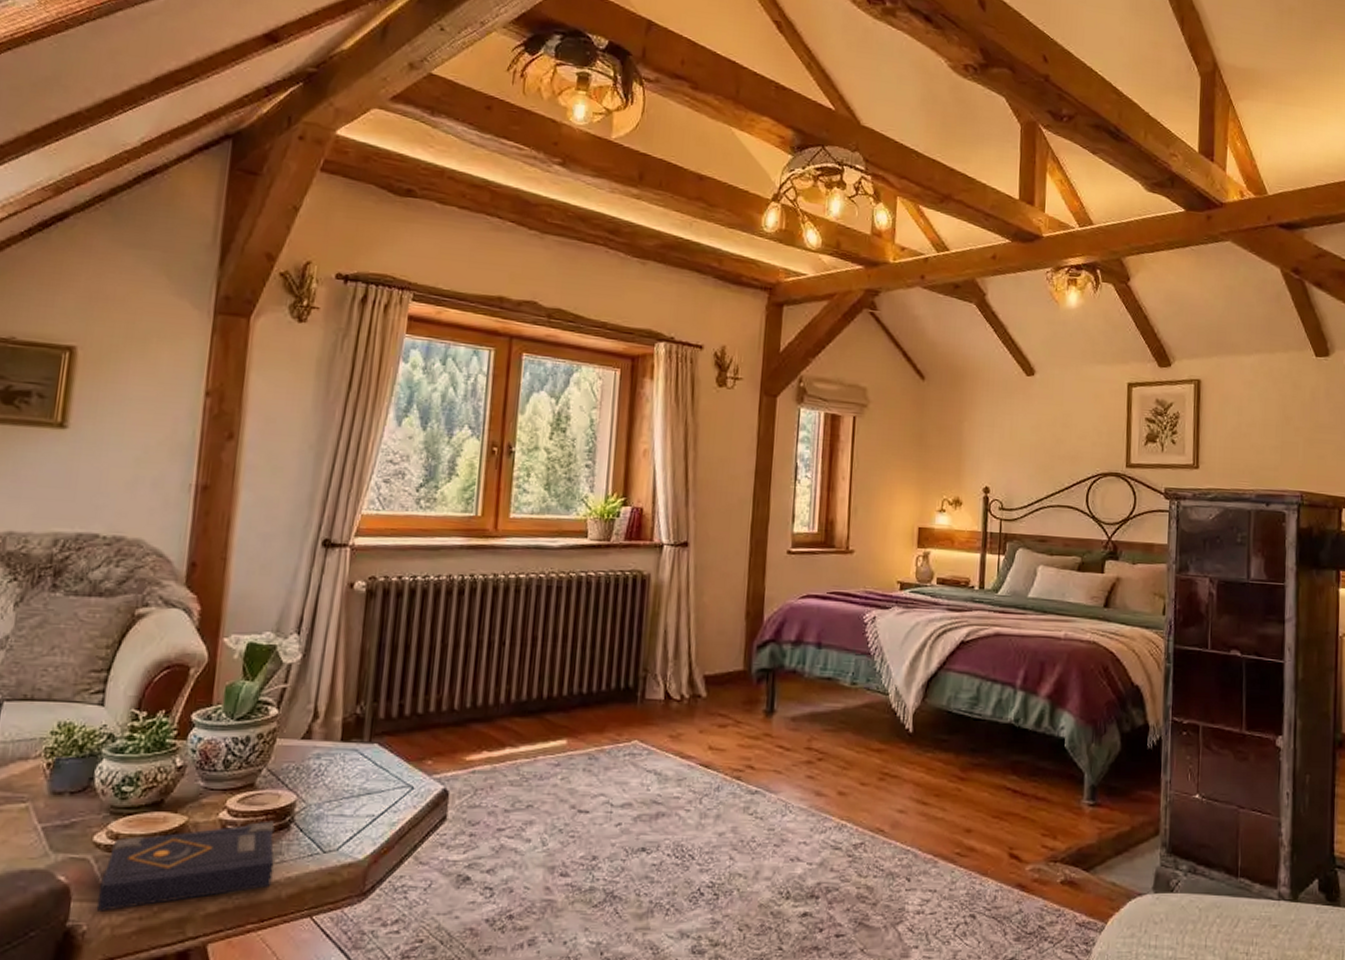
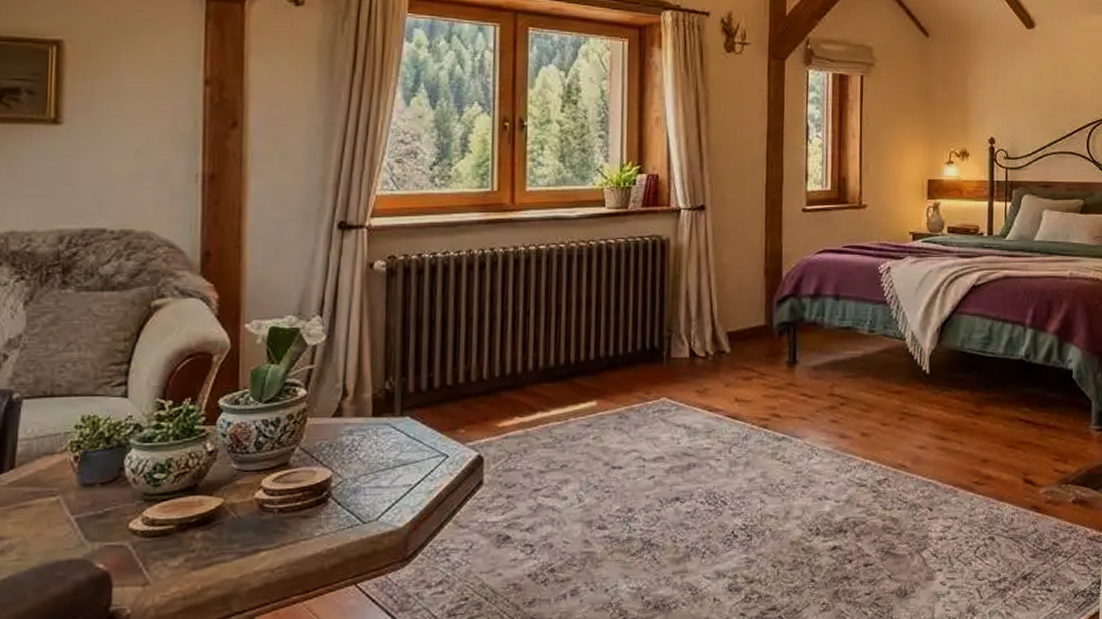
book: present [96,821,275,911] -> none [138,496,314,595]

